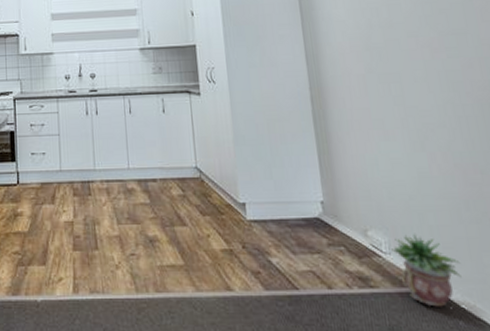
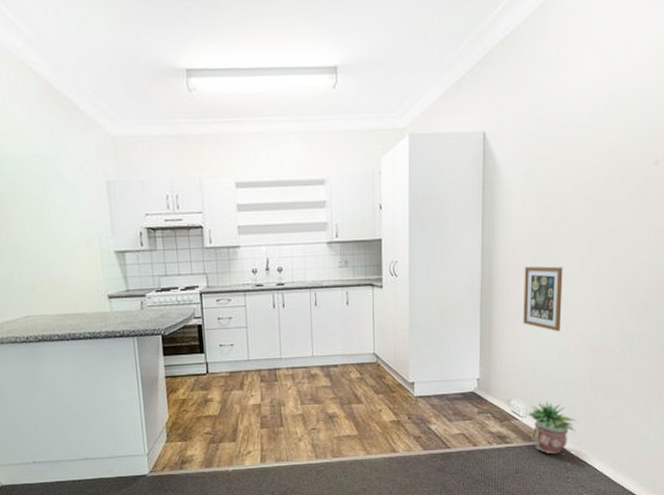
picture frame: none [358,72,416,148] -> present [523,266,563,332]

